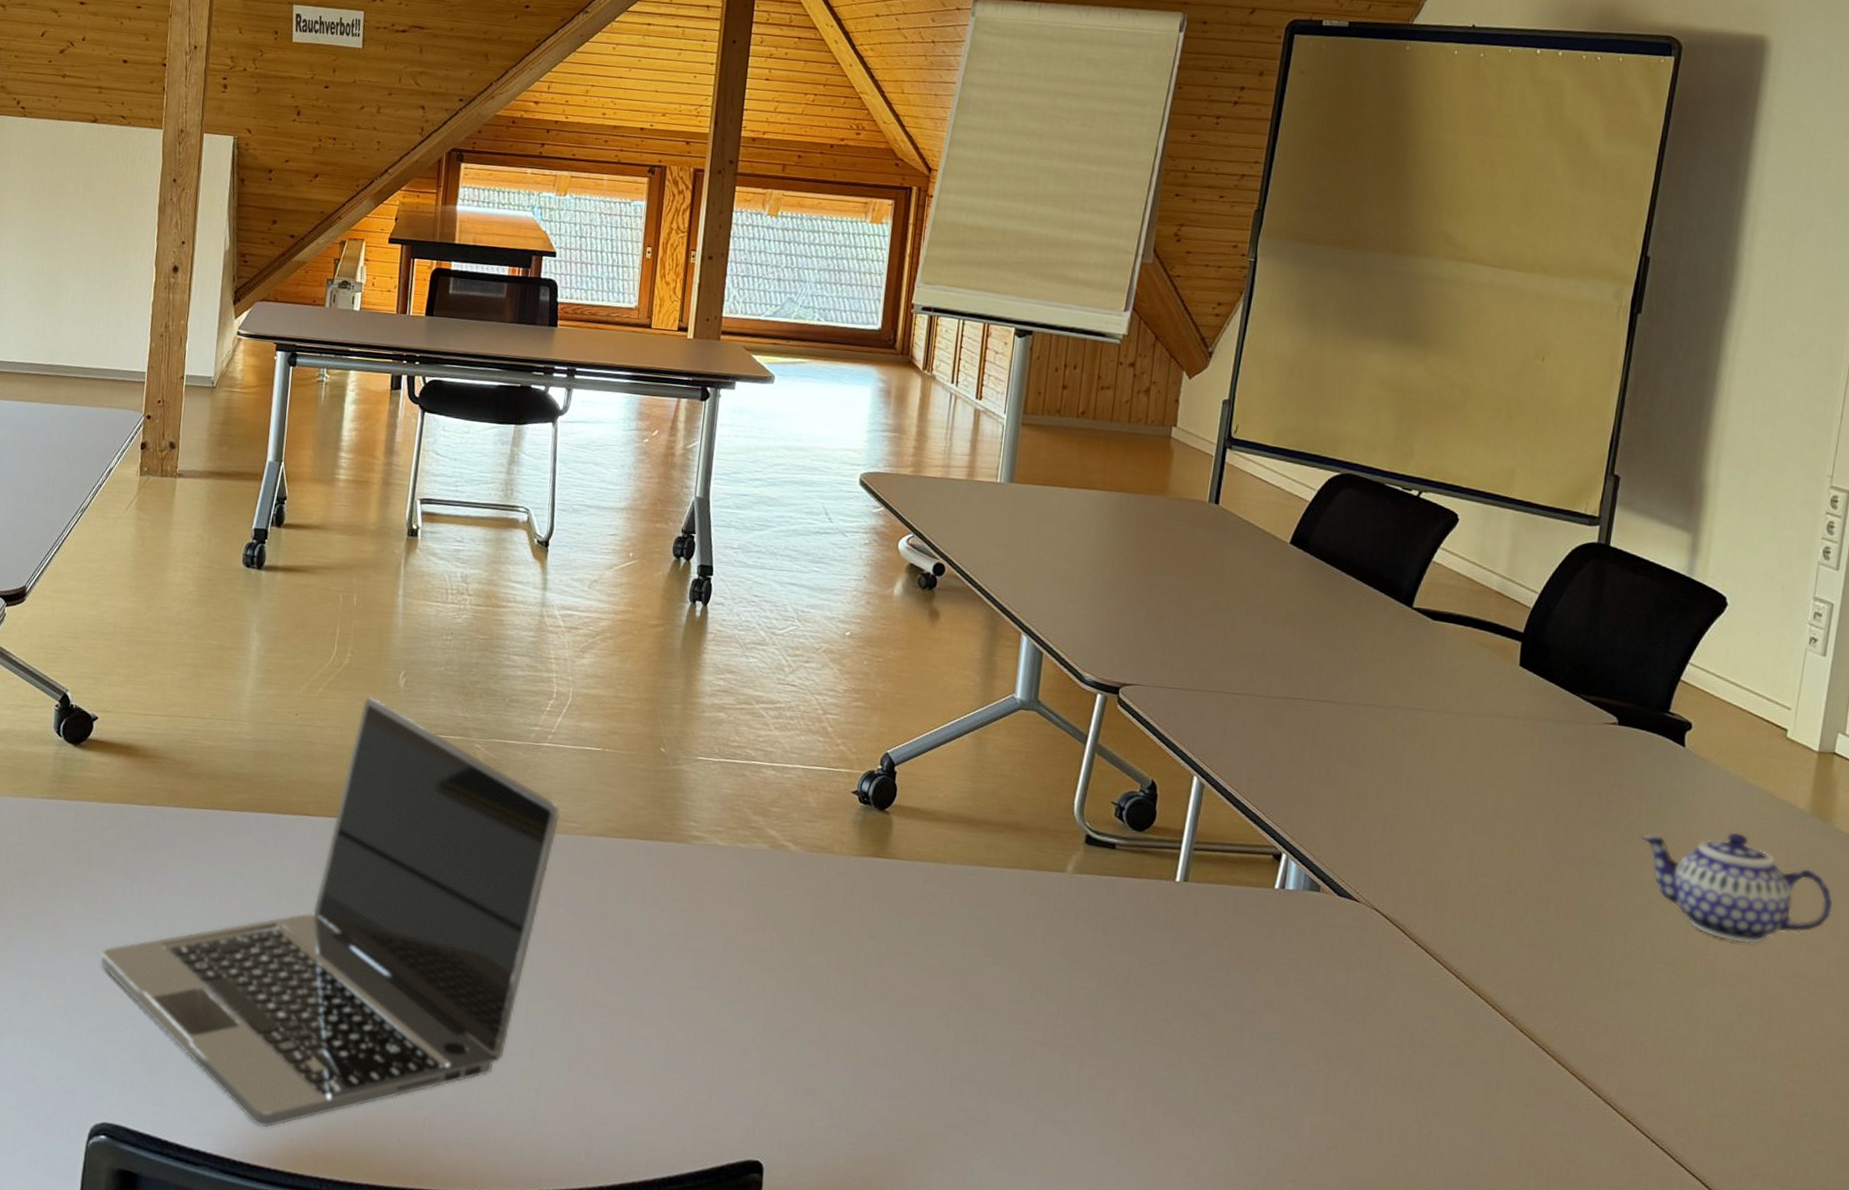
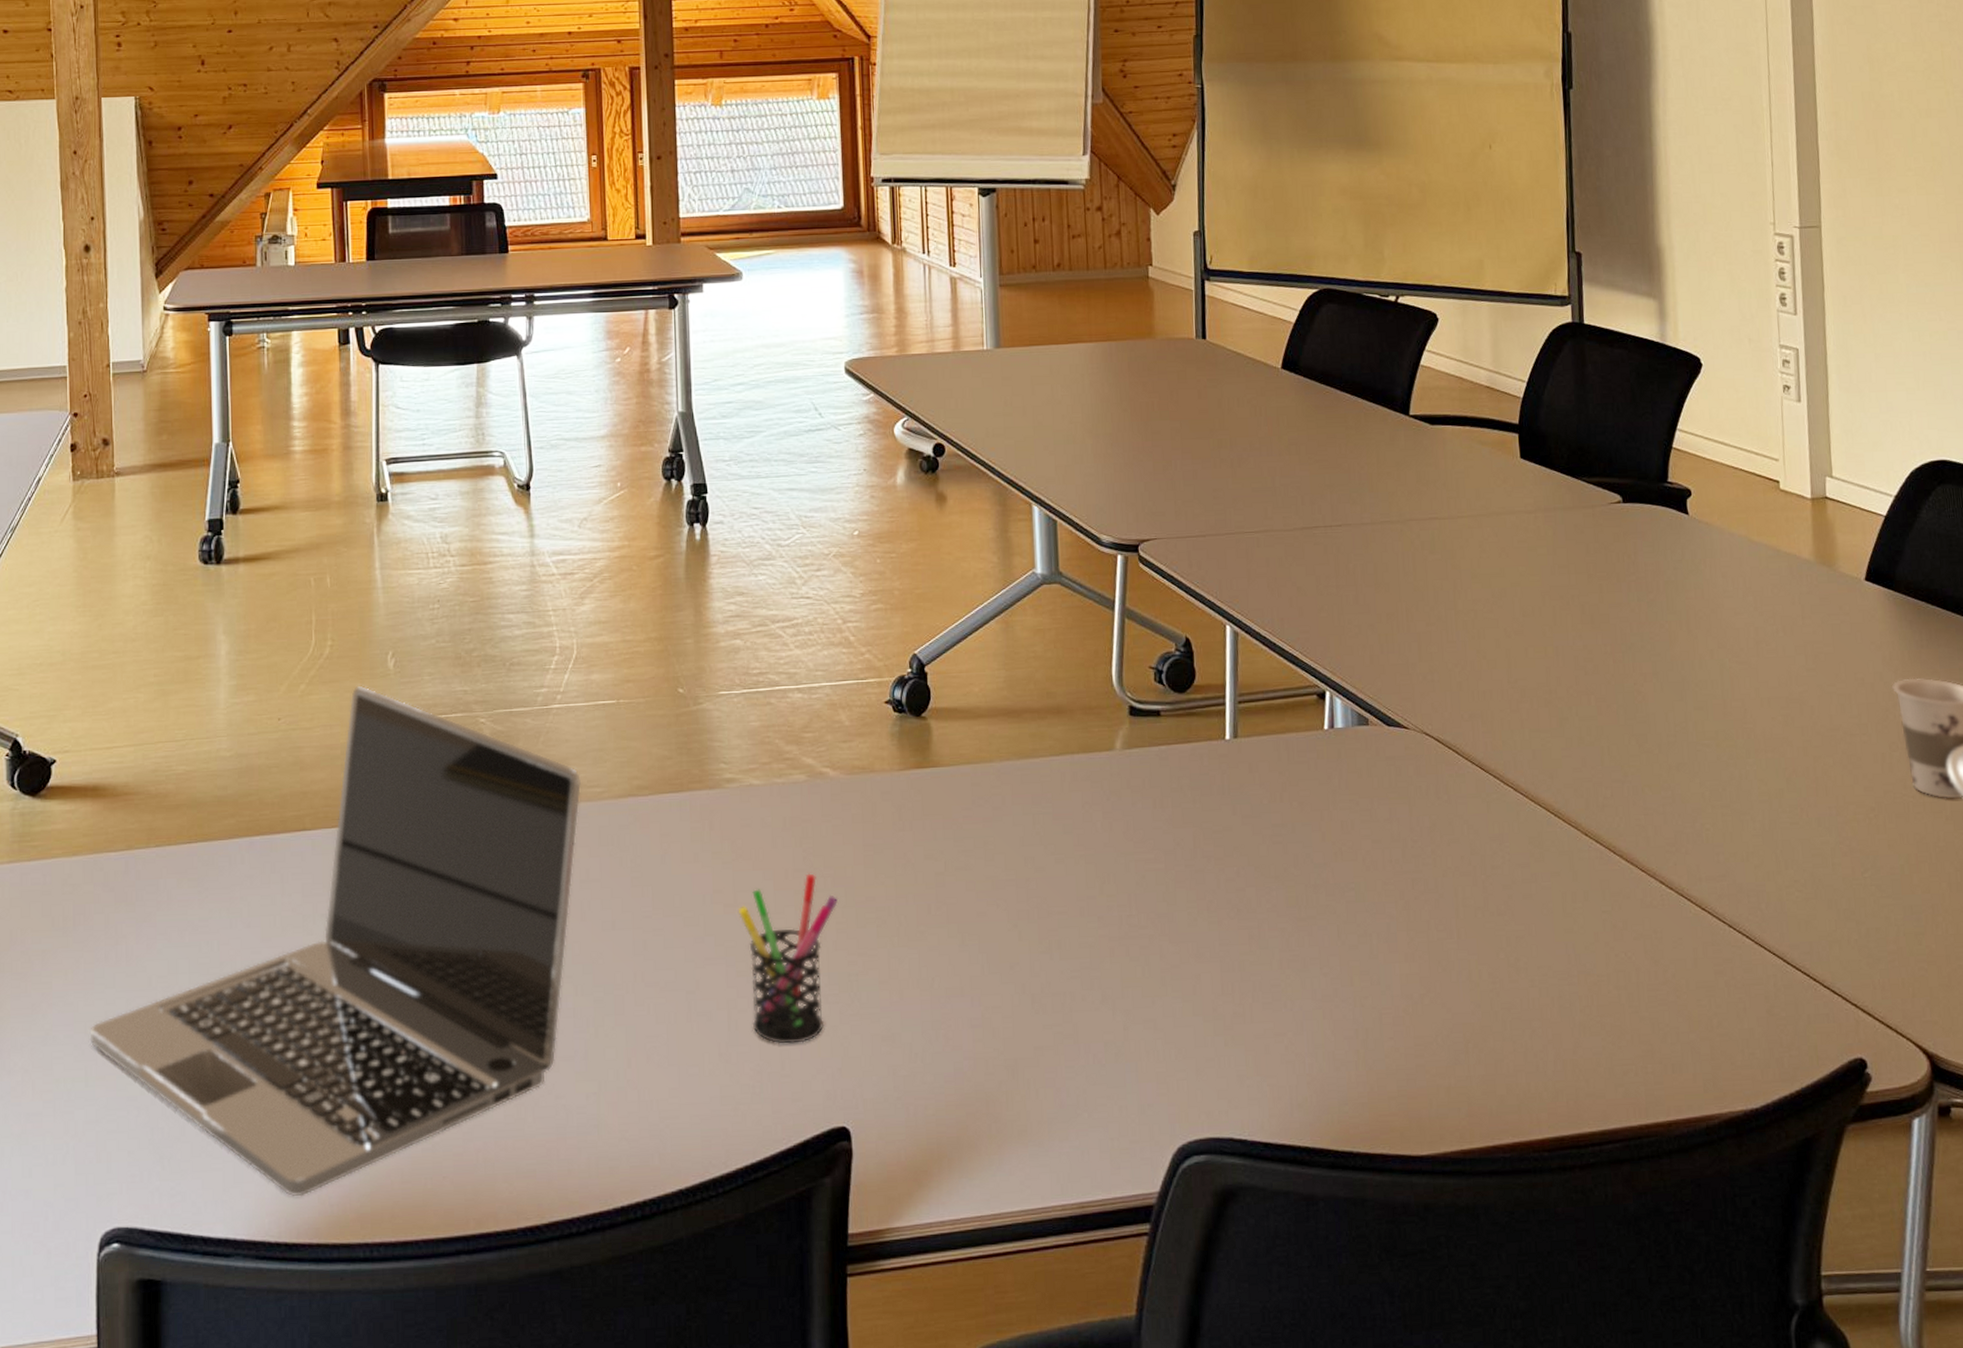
pen holder: none [686,933,782,1081] -> present [737,873,838,1044]
teapot: present [1640,832,1833,944] -> none [1663,593,1853,705]

